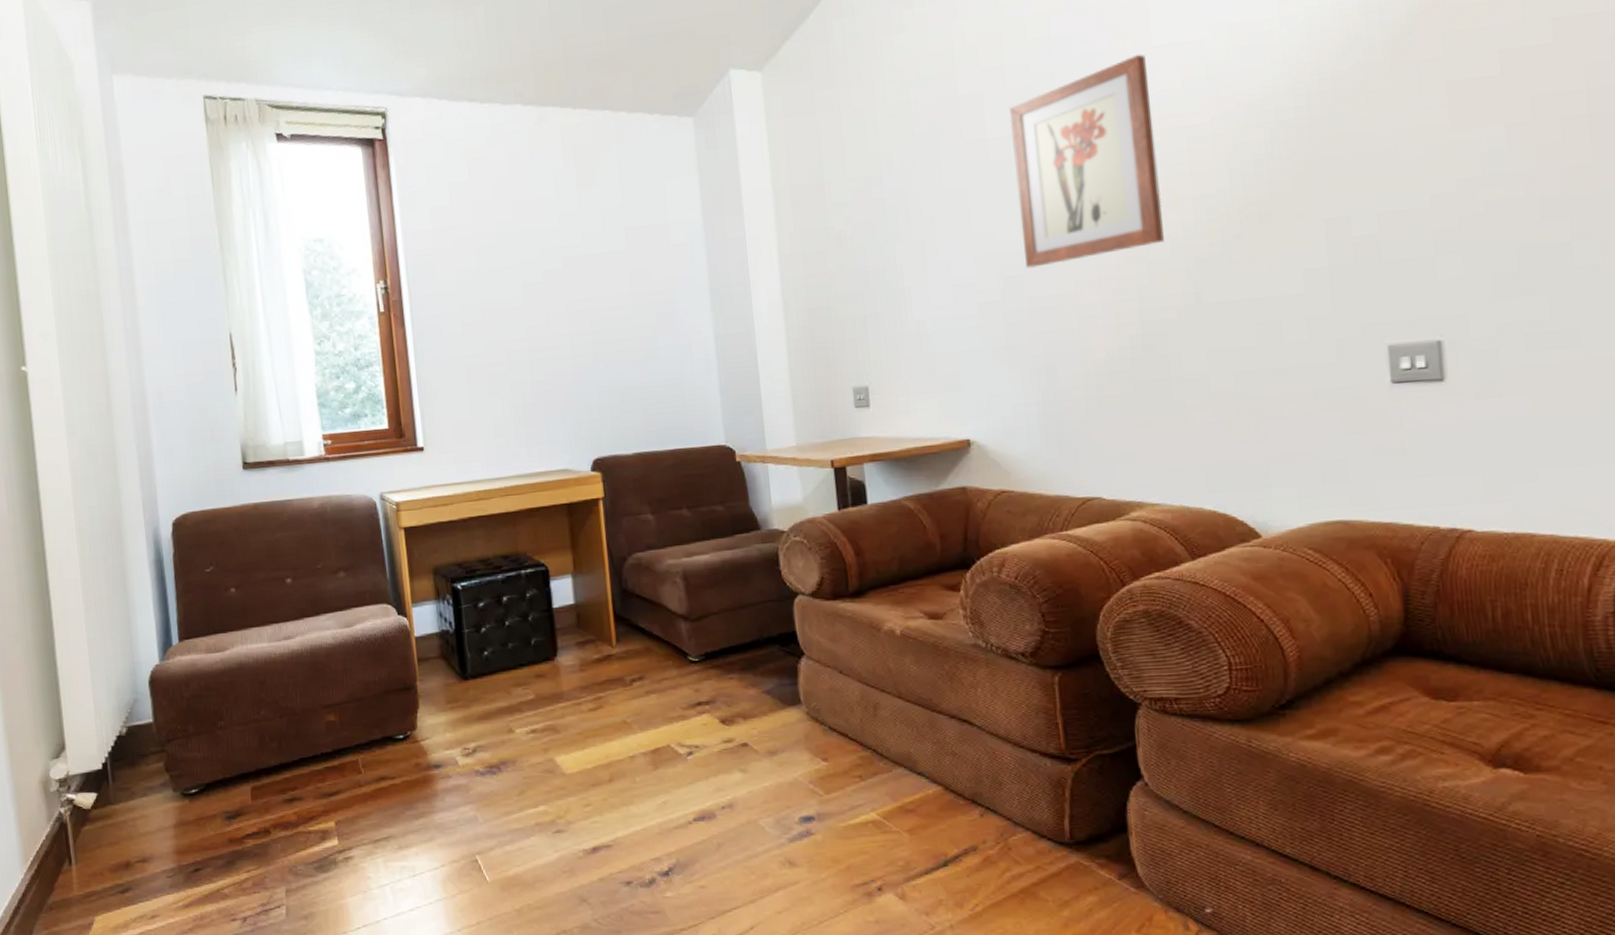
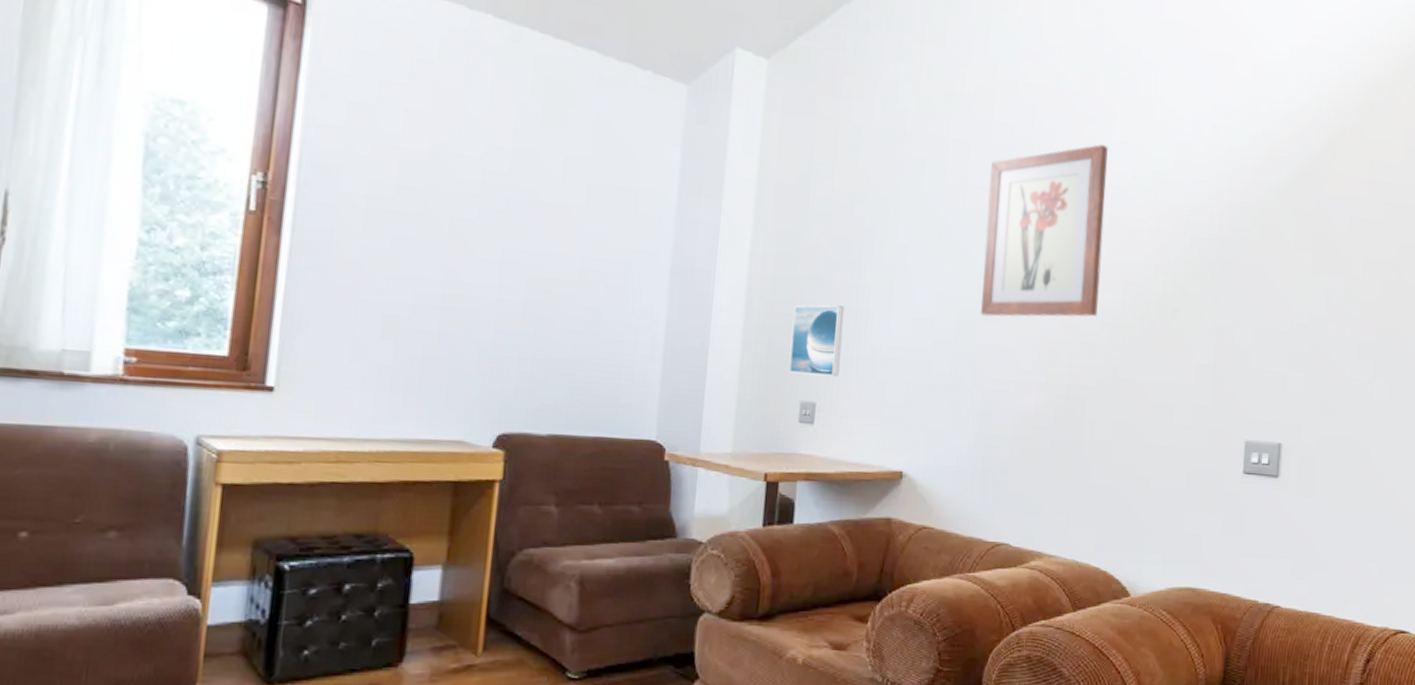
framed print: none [829,288,886,363] -> present [788,304,845,377]

